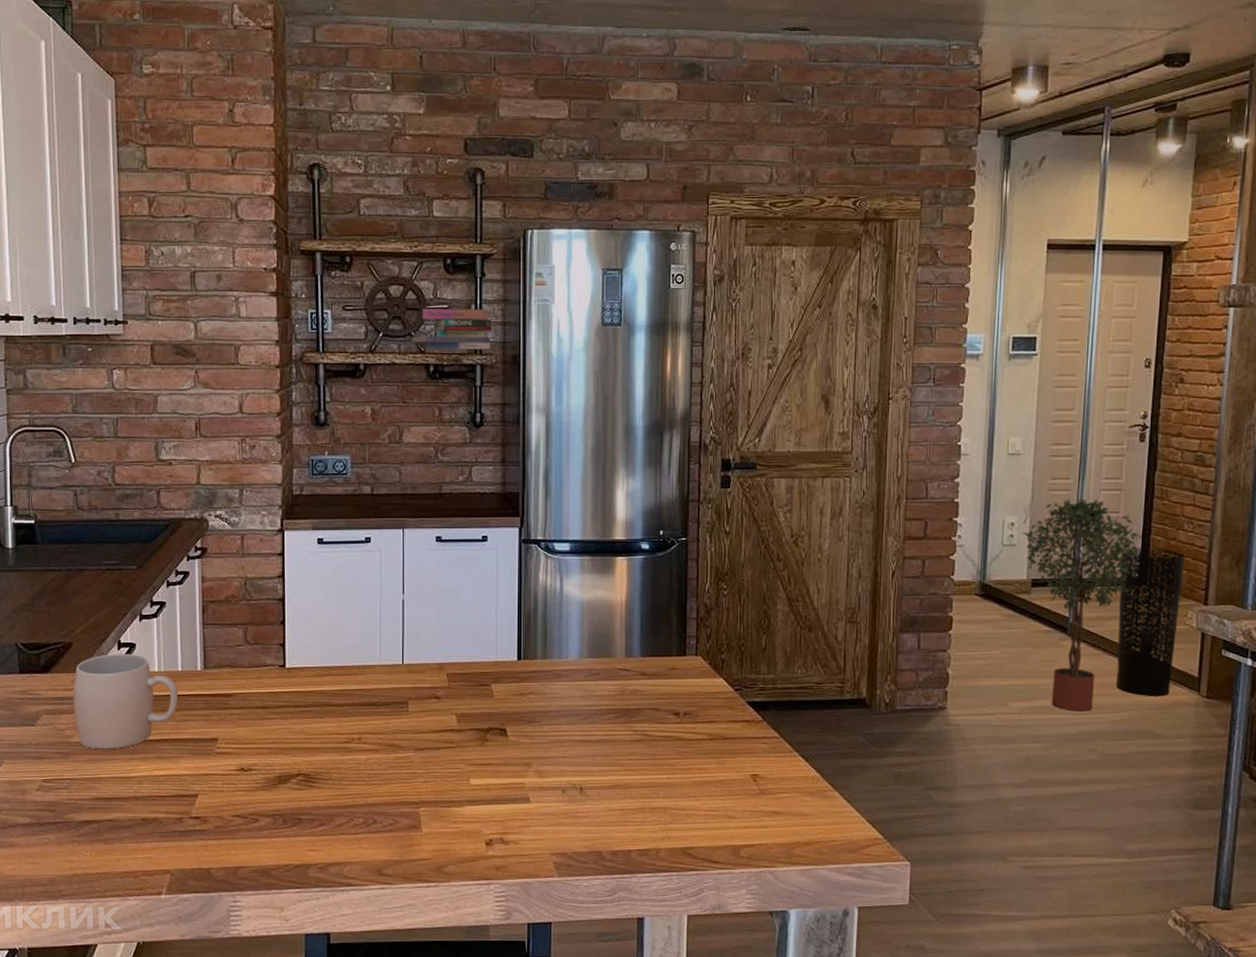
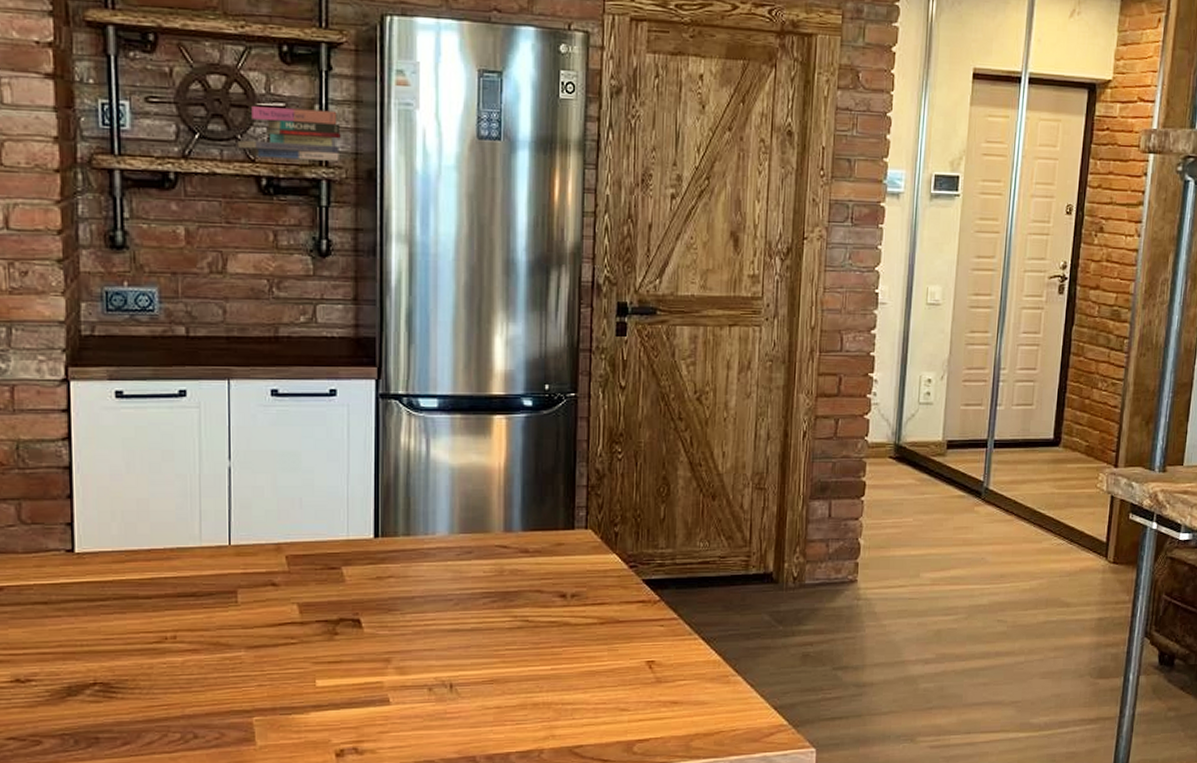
potted tree: present [1023,497,1142,712] -> none [939,352,1057,581]
umbrella stand: present [1116,548,1185,696] -> none [1028,407,1098,563]

